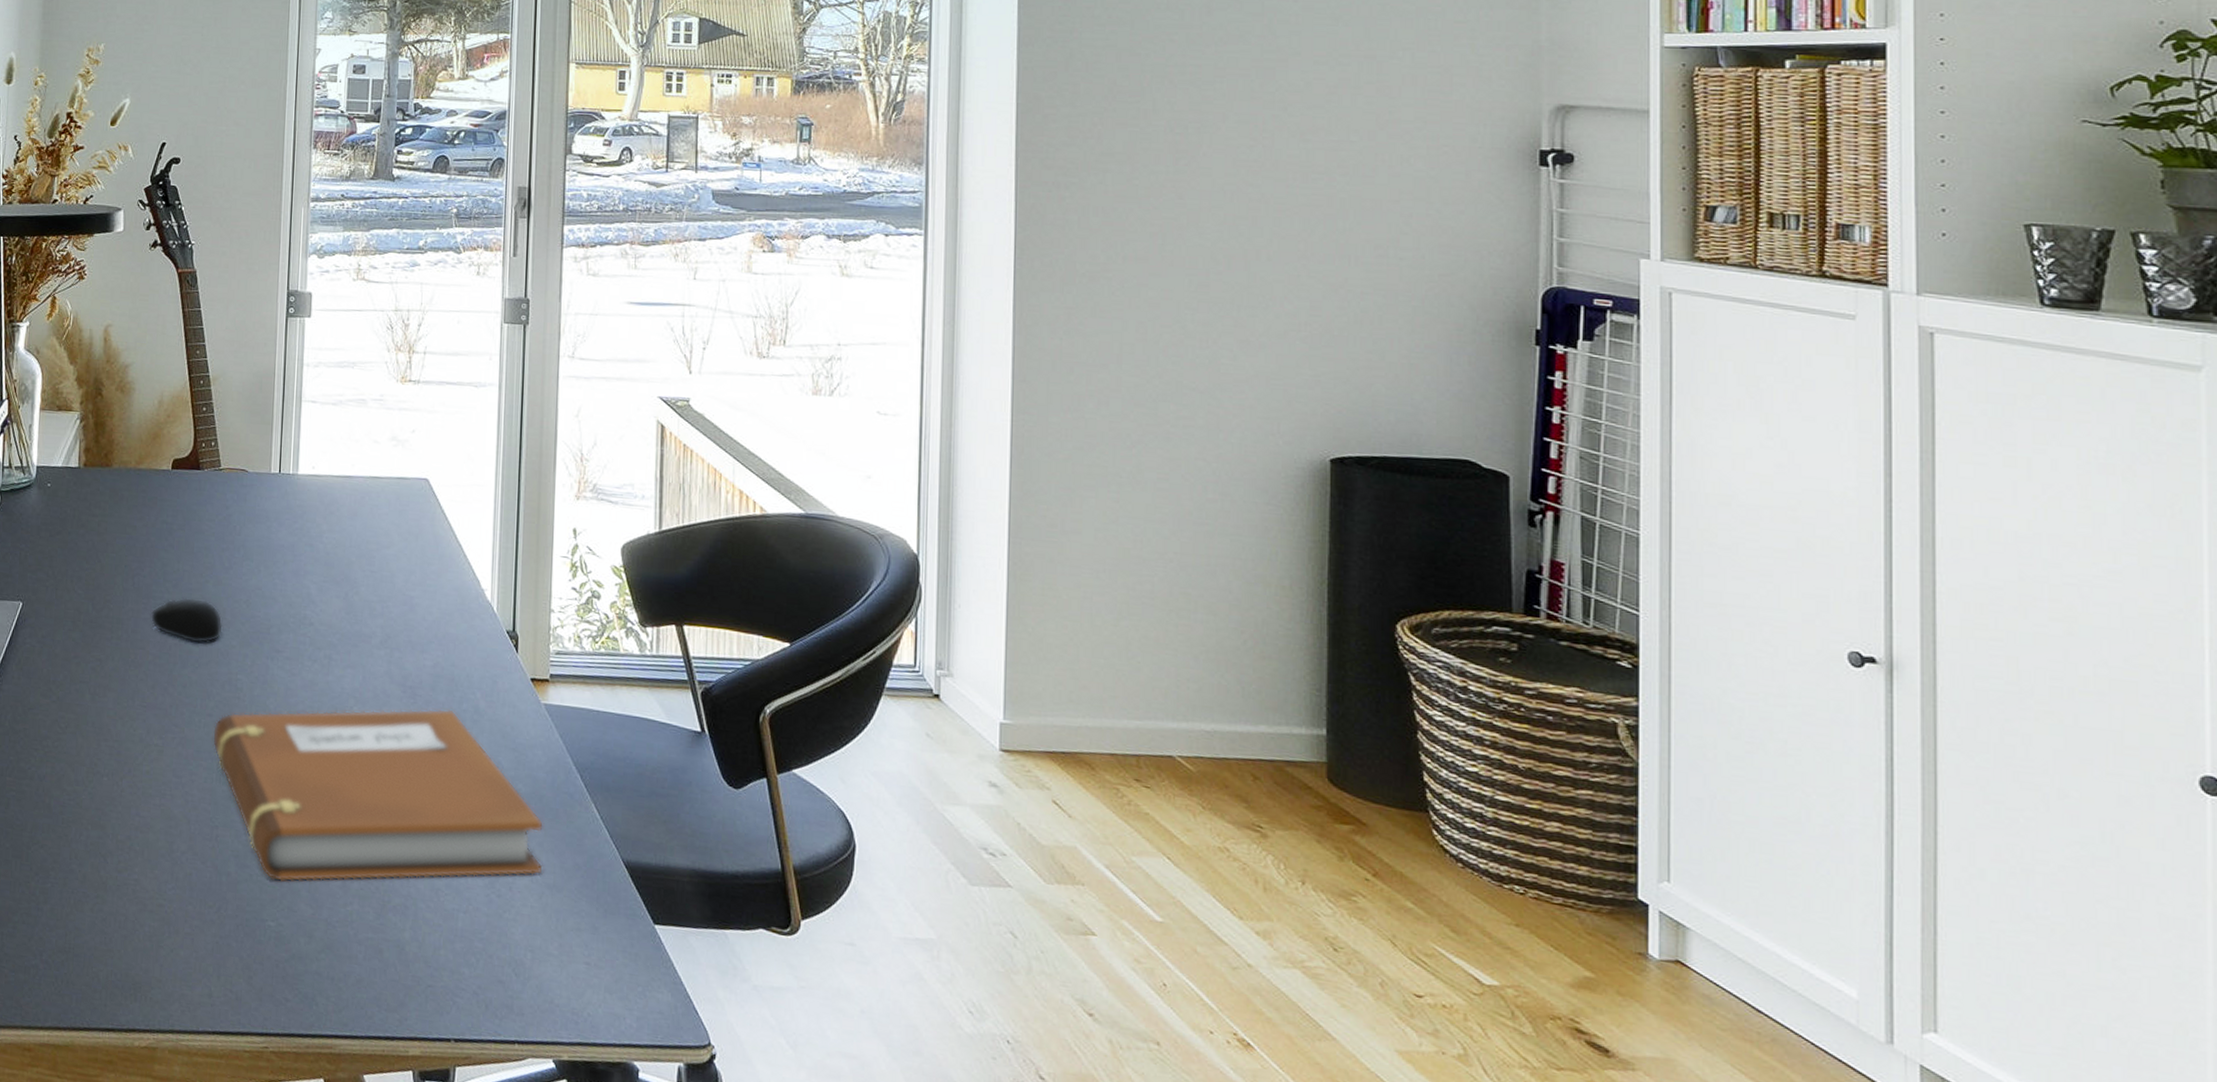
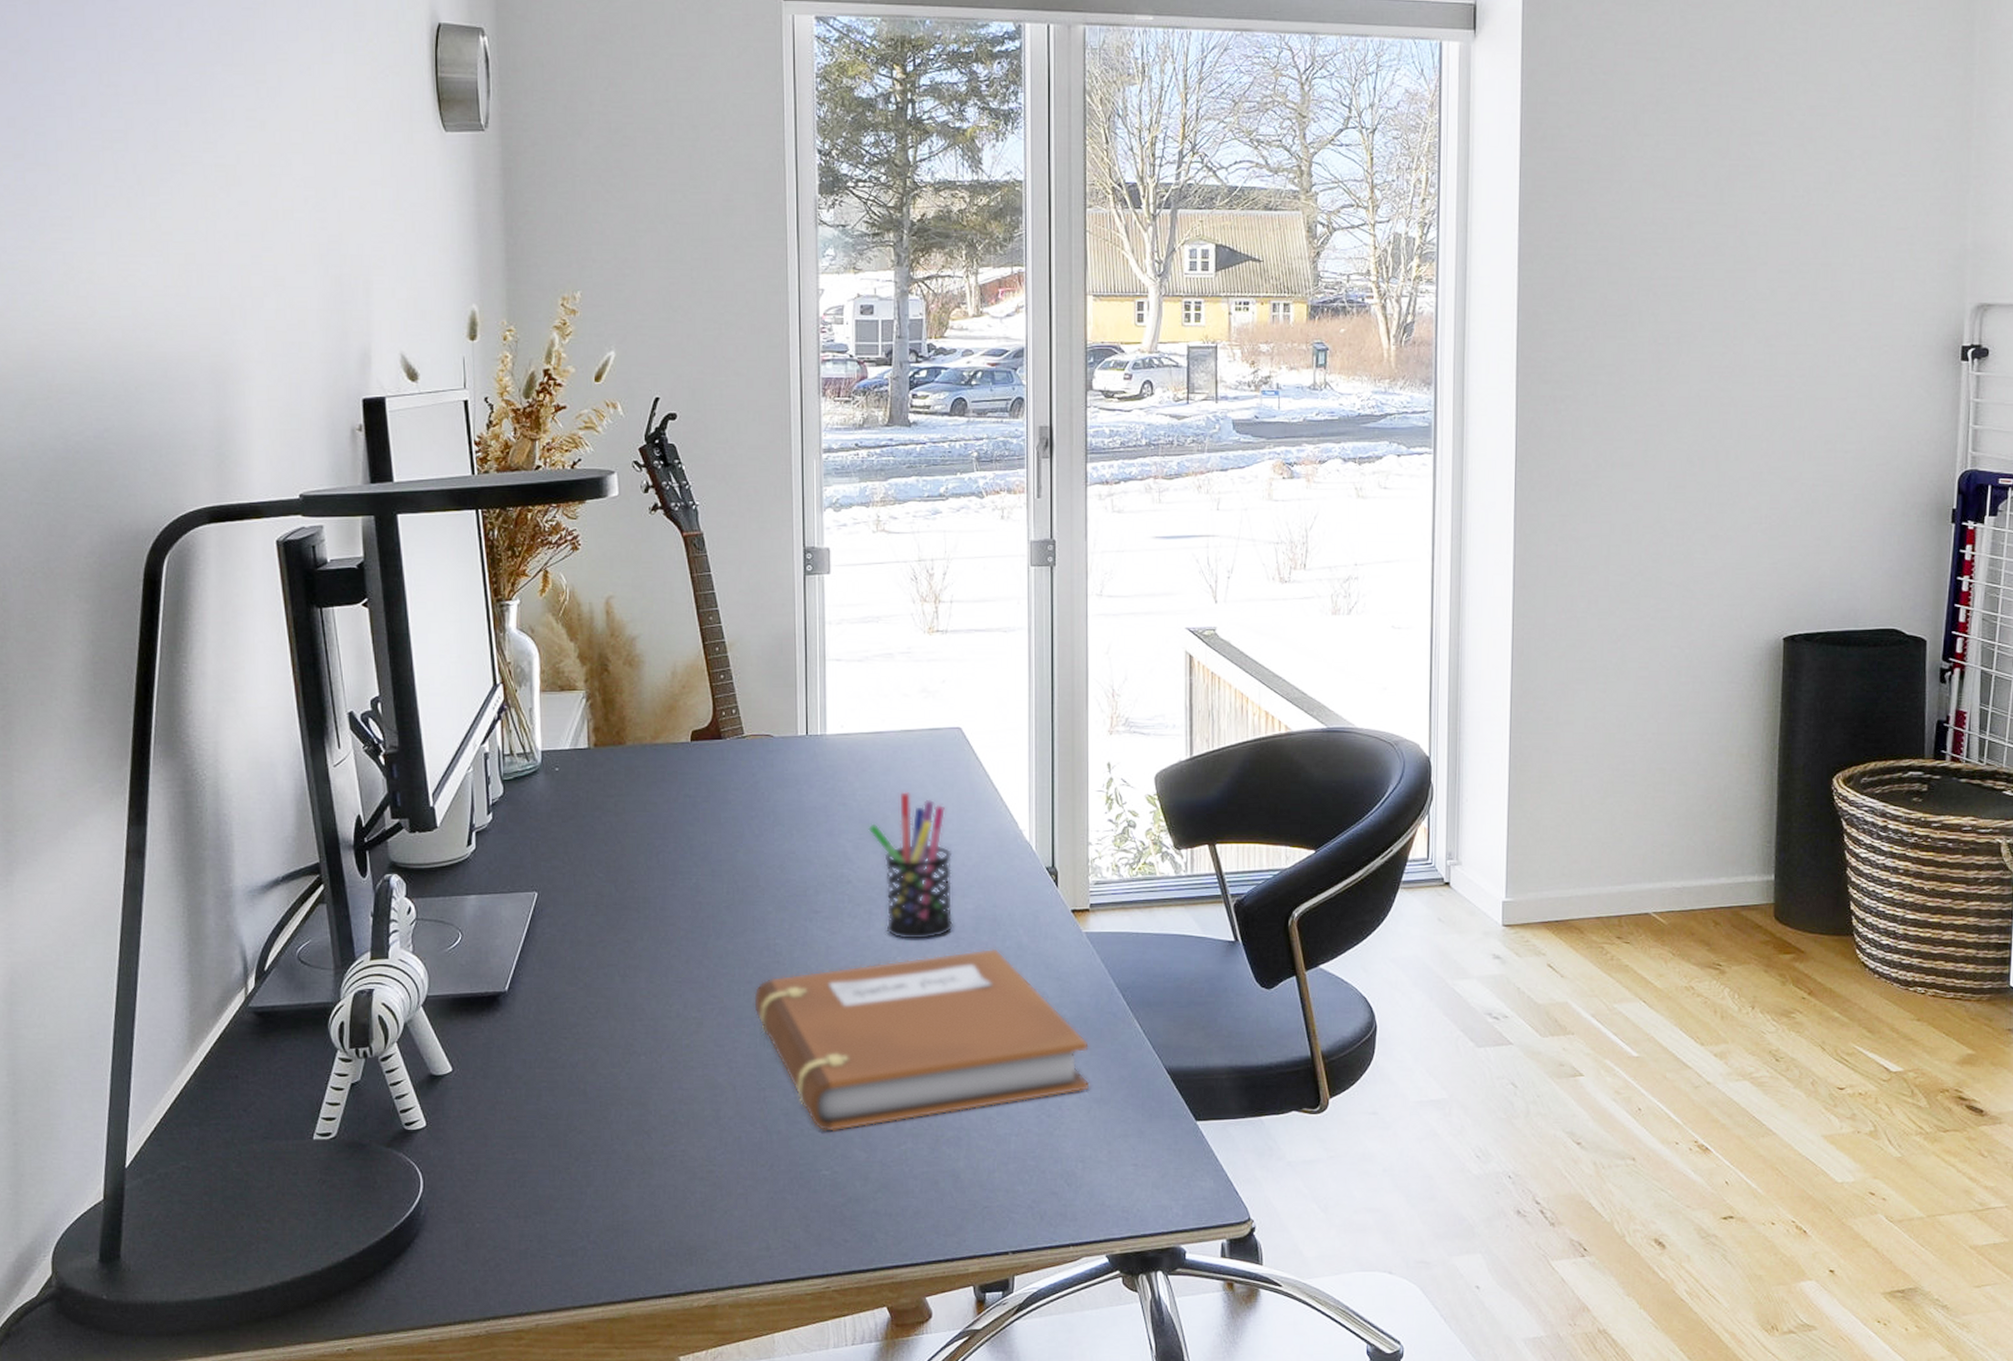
computer mouse: present [150,597,223,644] -> none [678,868,757,913]
pen holder: none [333,538,413,693] -> present [868,791,954,940]

